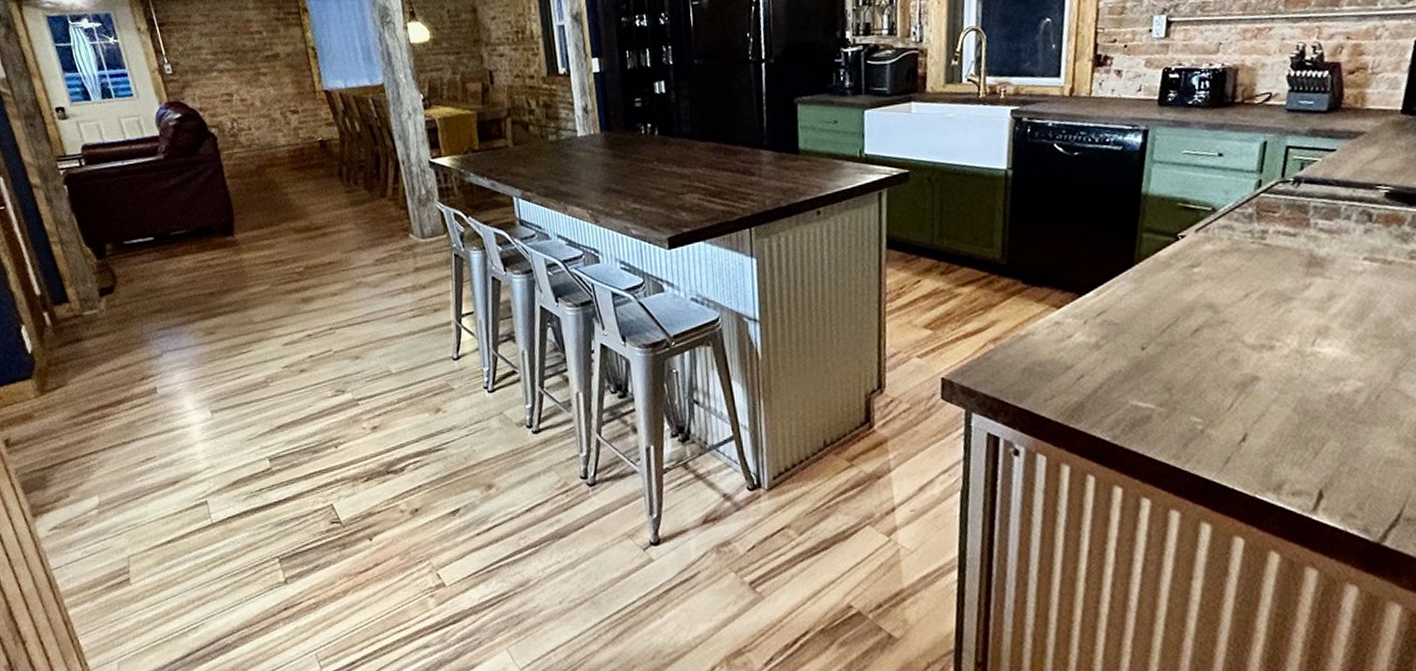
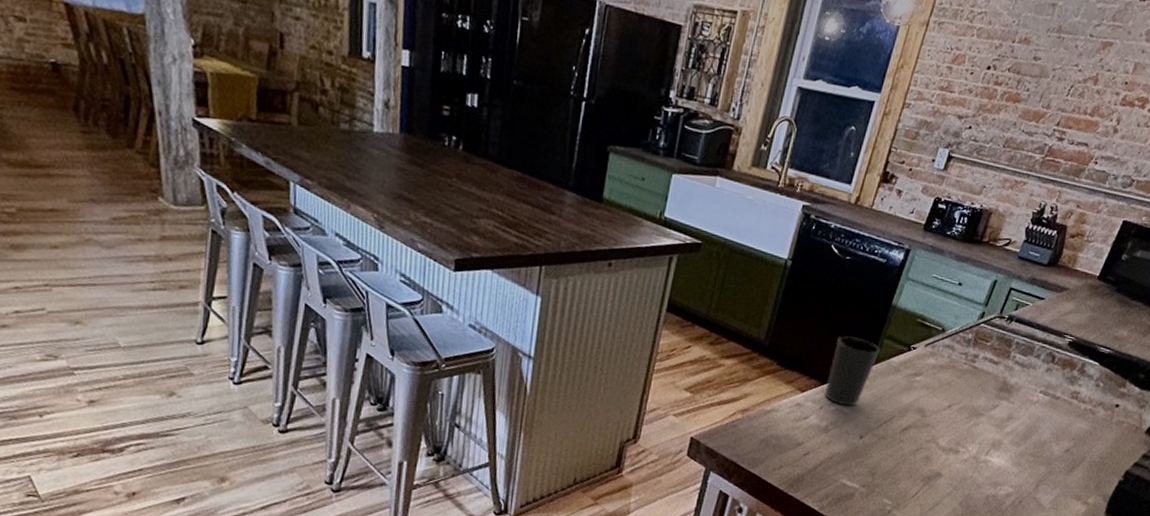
cup: none [1085,237,1141,316] -> present [825,336,880,407]

